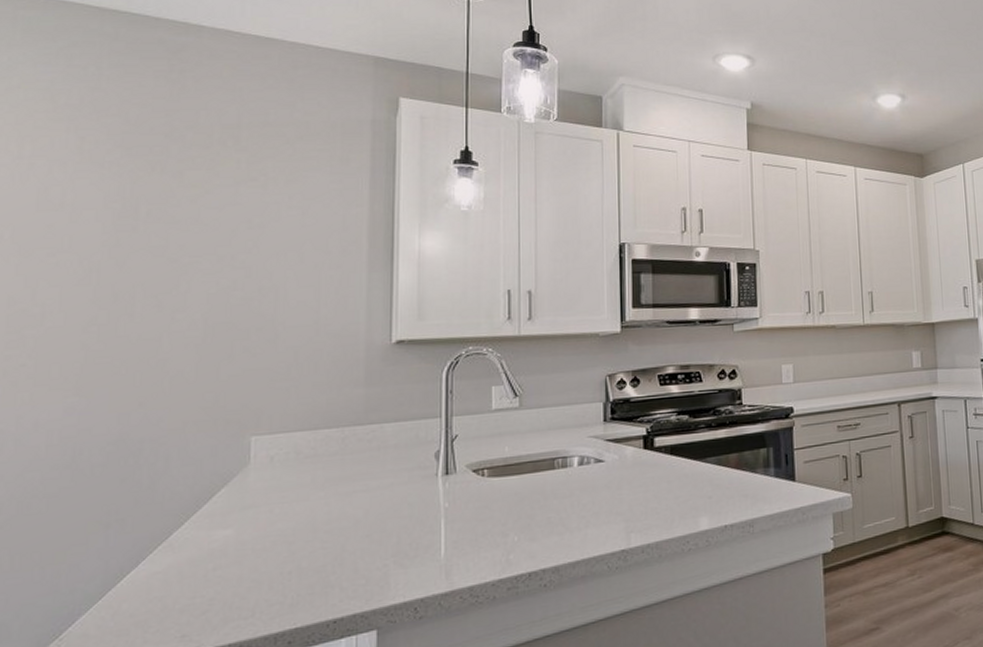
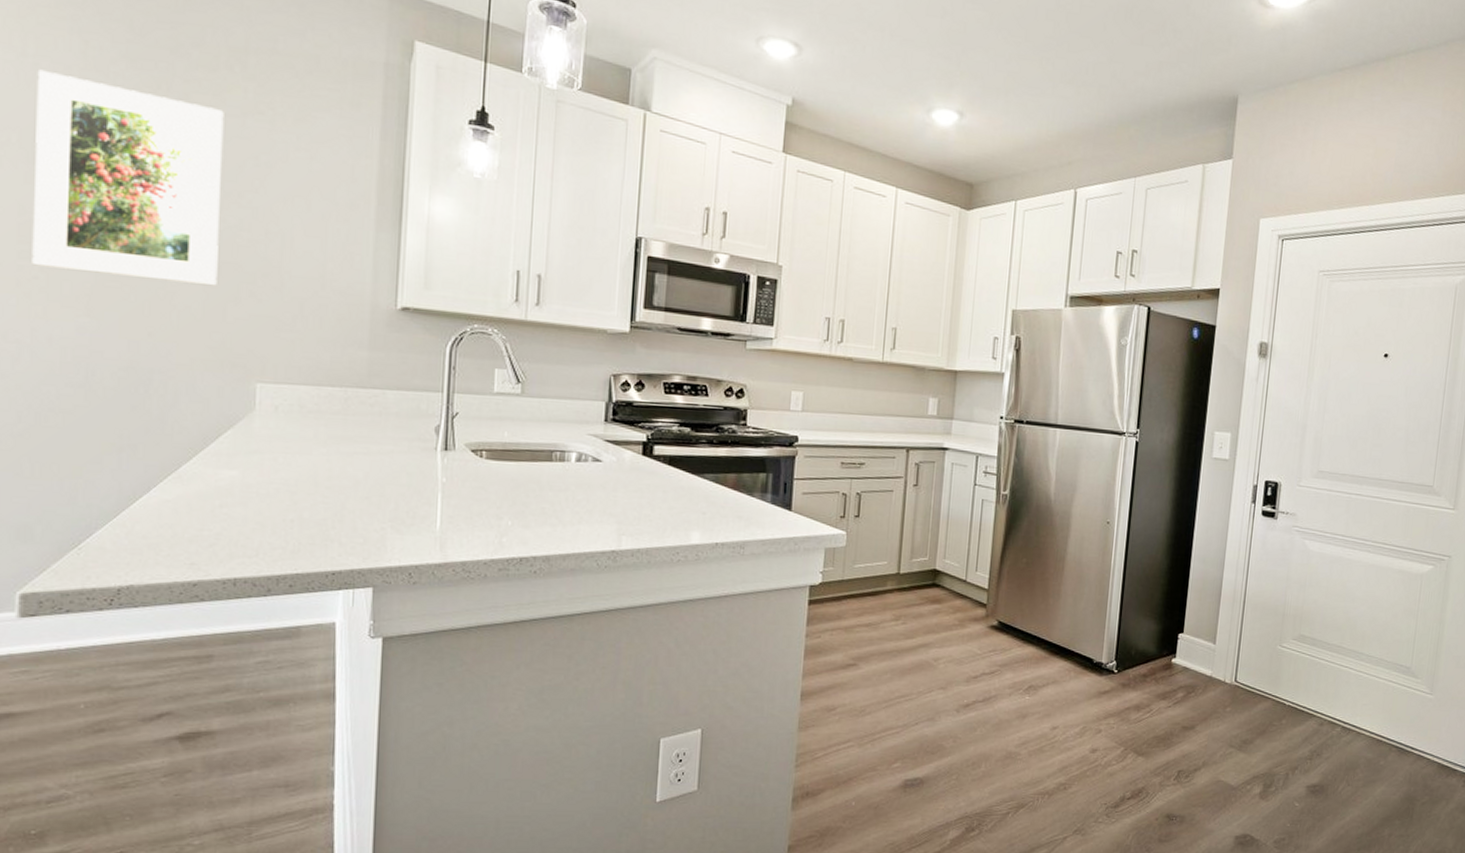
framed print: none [20,168,217,354] -> present [32,69,224,286]

